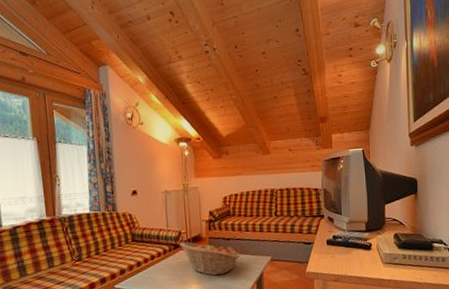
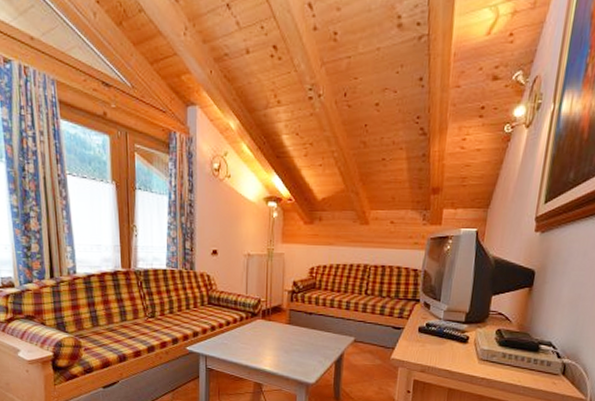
fruit basket: present [179,241,241,276] -> none [258,311,322,350]

